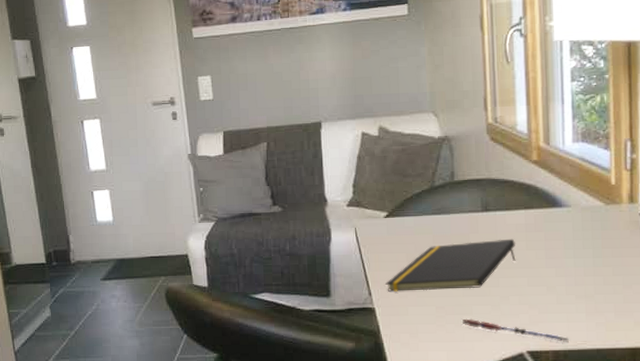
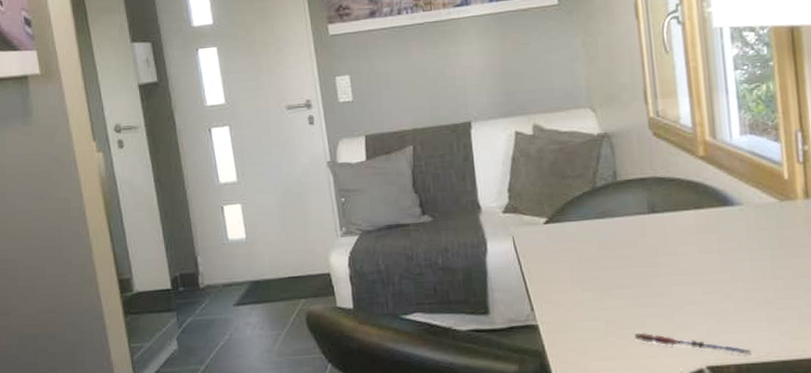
notepad: present [385,238,516,292] -> none [549,242,688,306]

